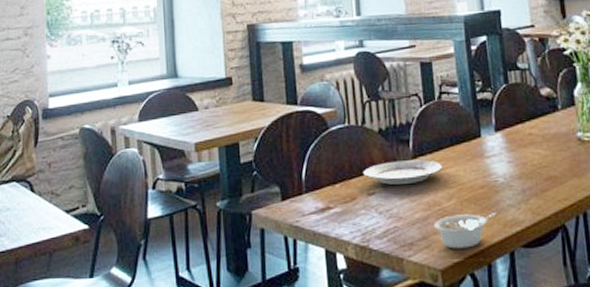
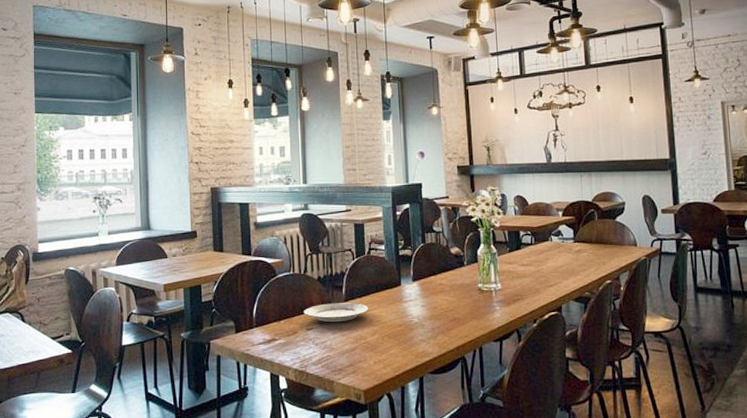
legume: present [433,213,497,249] -> none [359,346,410,374]

